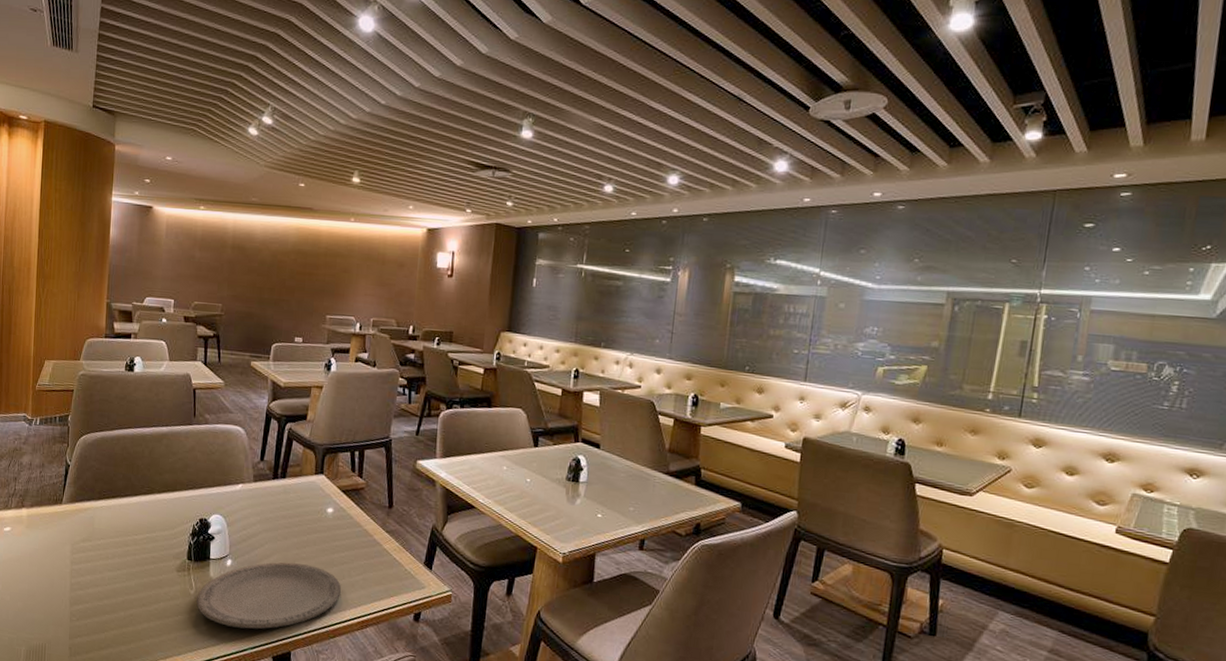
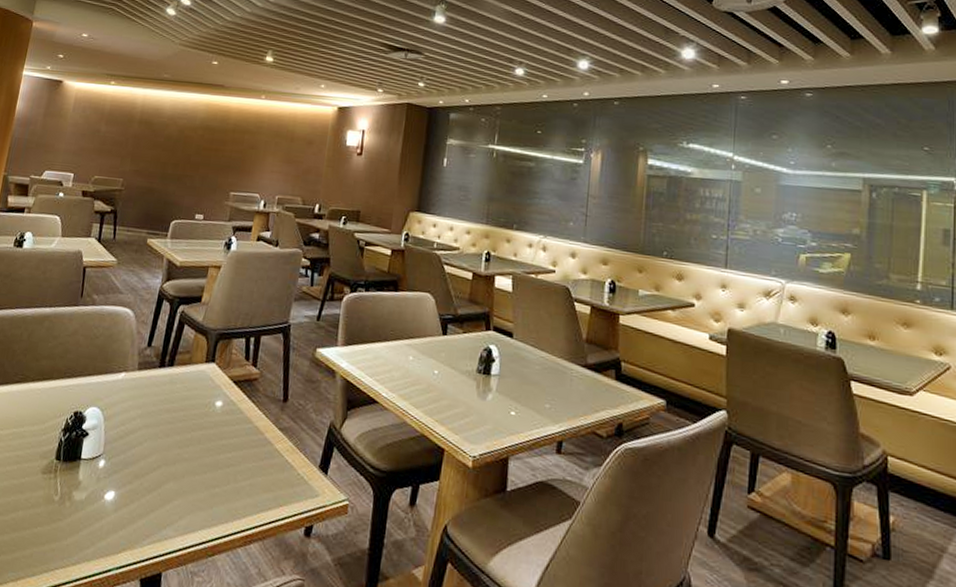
plate: present [196,562,341,629] -> none [59,463,225,545]

